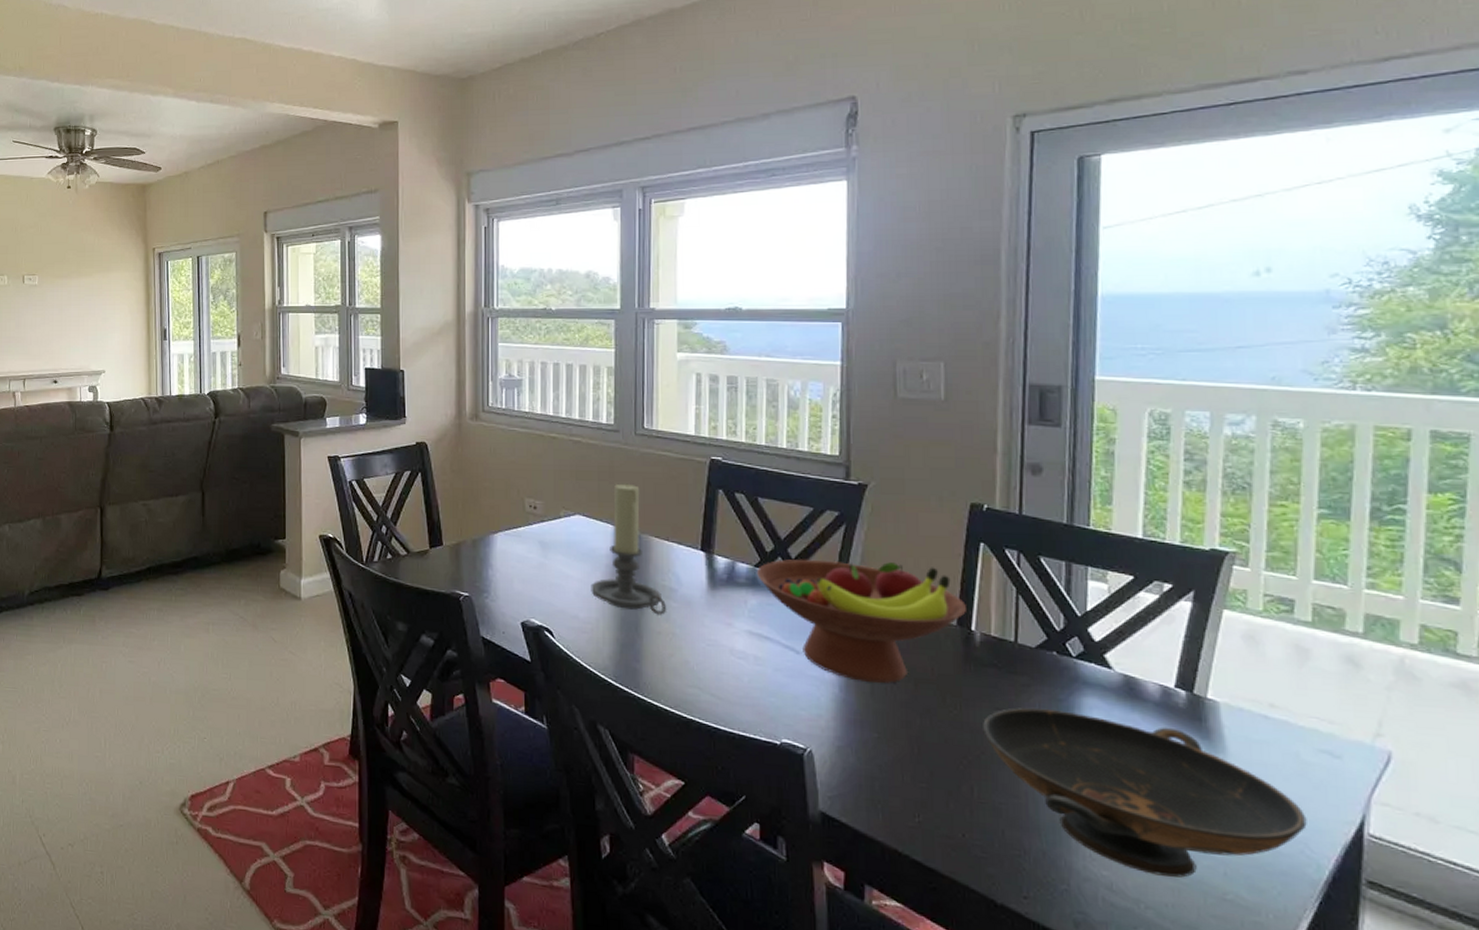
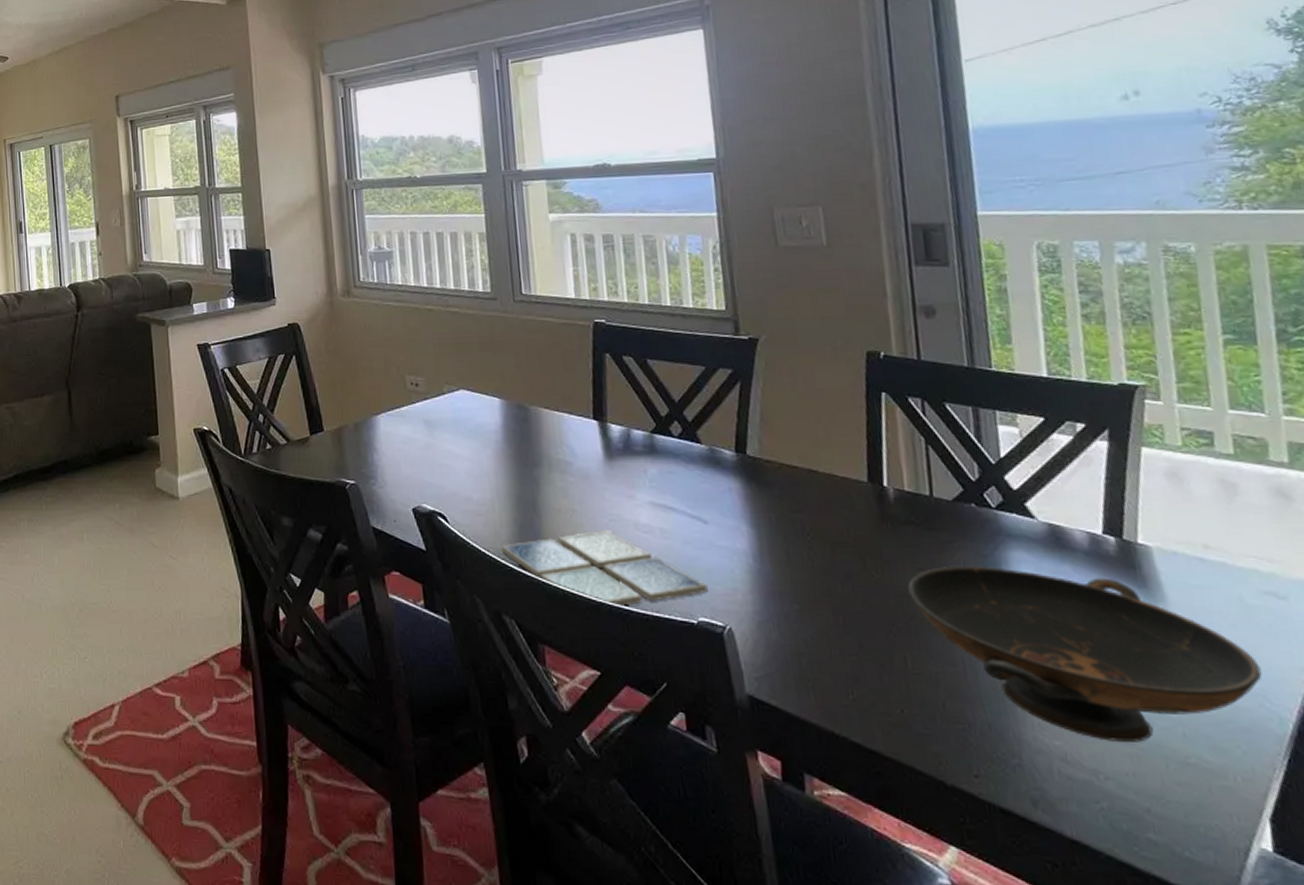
candle holder: present [591,483,666,615] -> none [482,353,563,491]
drink coaster: none [601,653,794,725] -> present [500,529,708,608]
fruit bowl: present [757,558,966,684] -> none [654,419,876,551]

